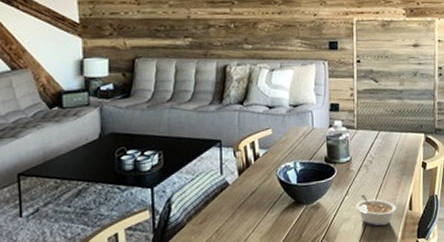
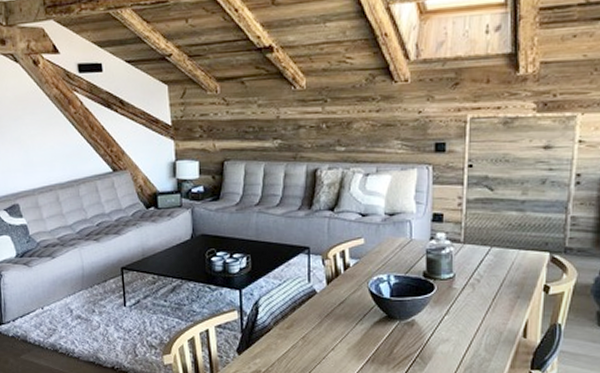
legume: present [355,194,397,227] -> none [457,315,508,352]

